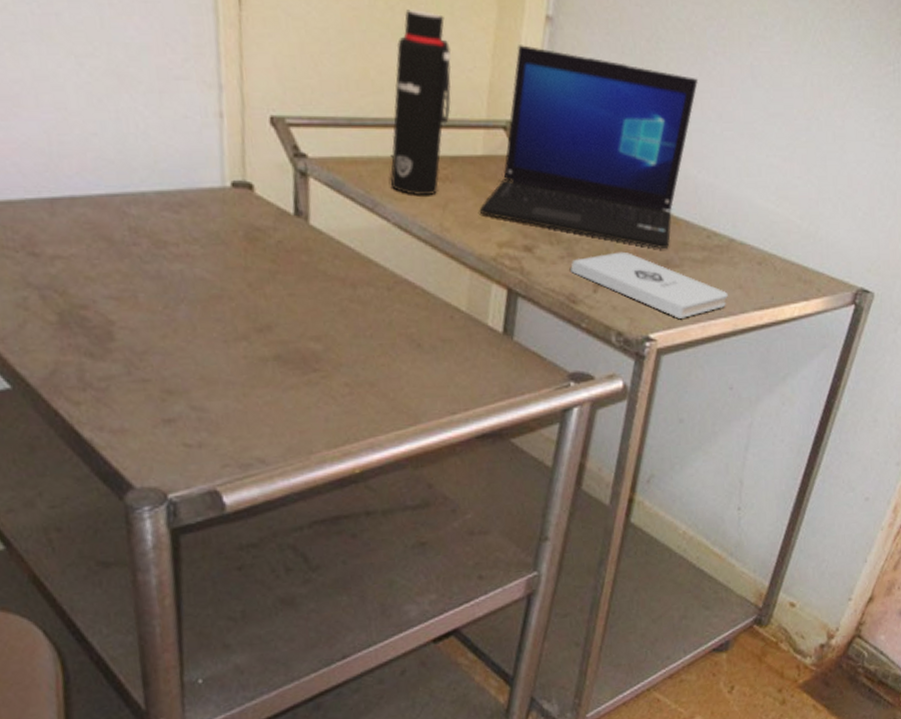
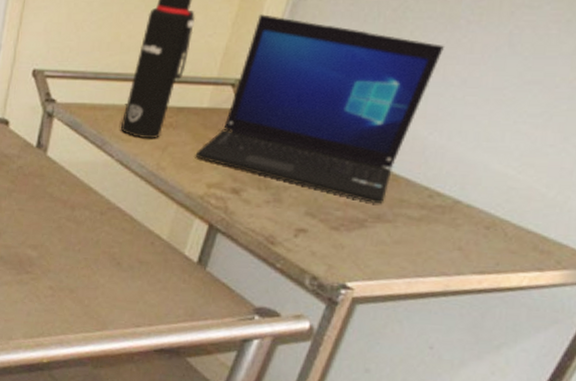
notepad: present [571,251,728,319] -> none [274,202,444,272]

